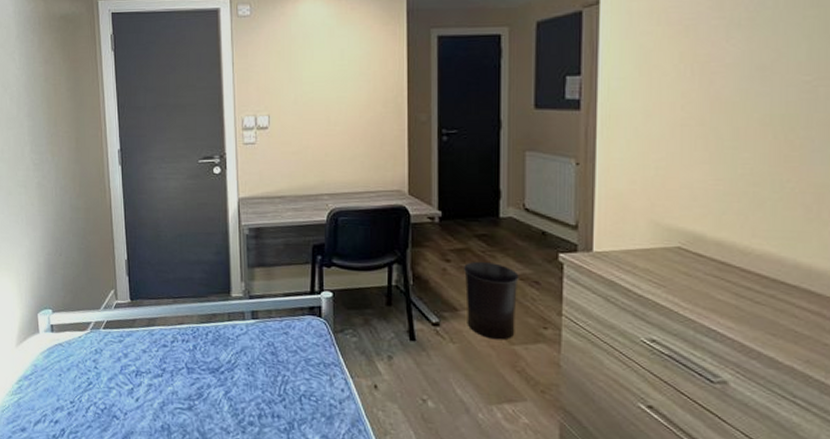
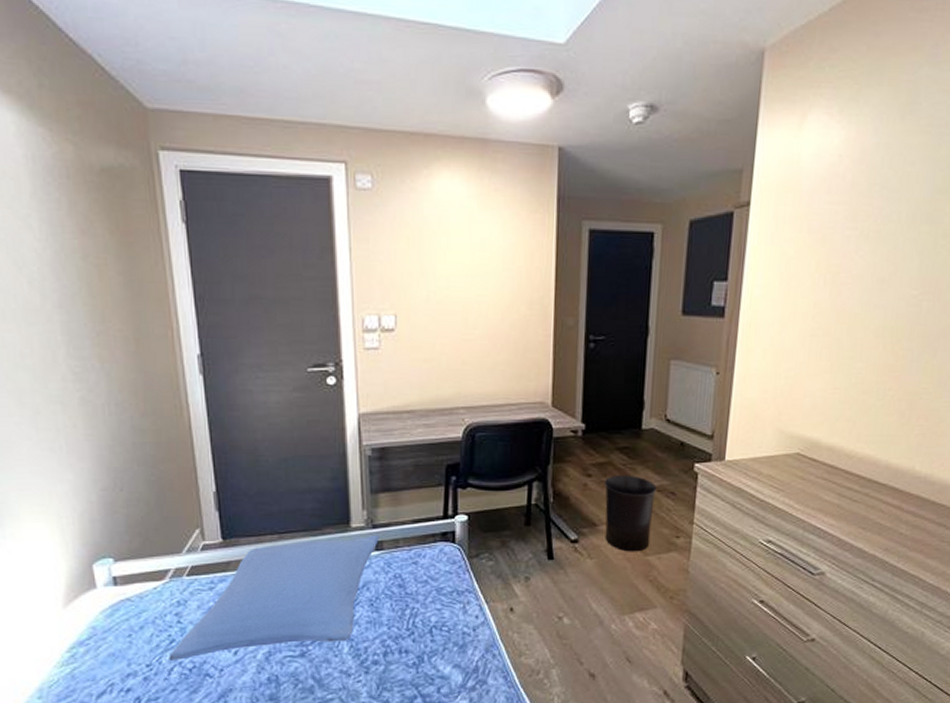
pillow: none [87,304,255,401] -> present [168,535,379,660]

